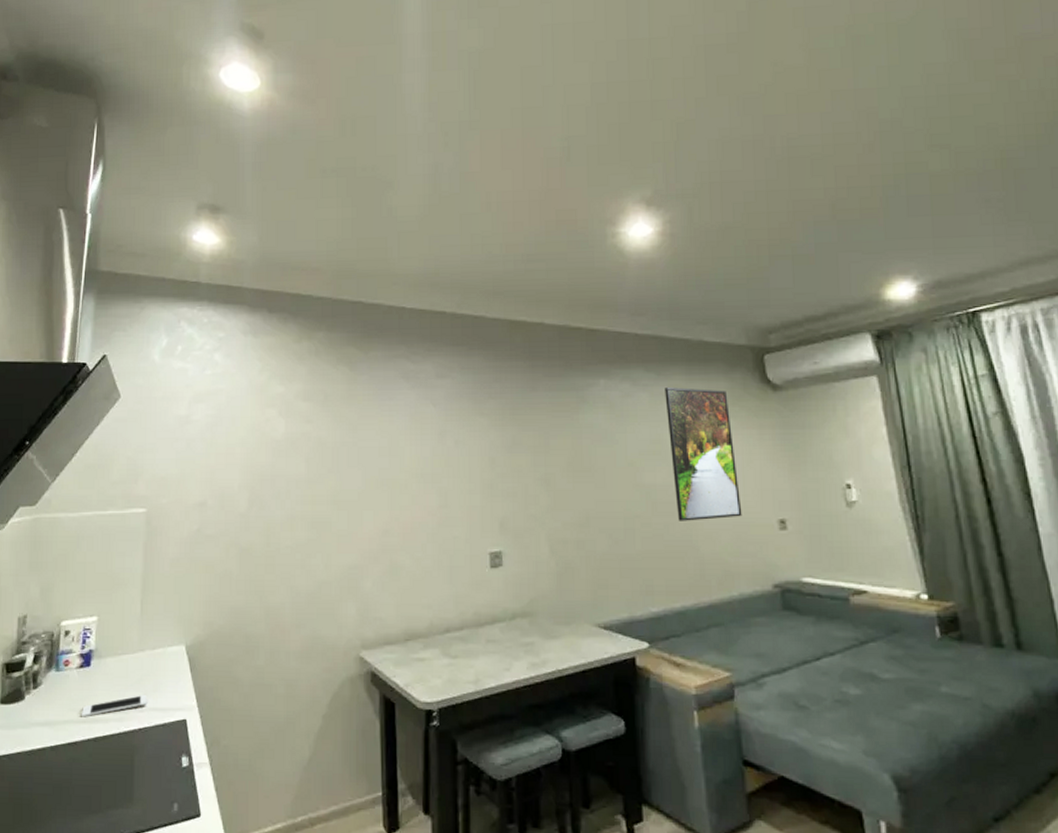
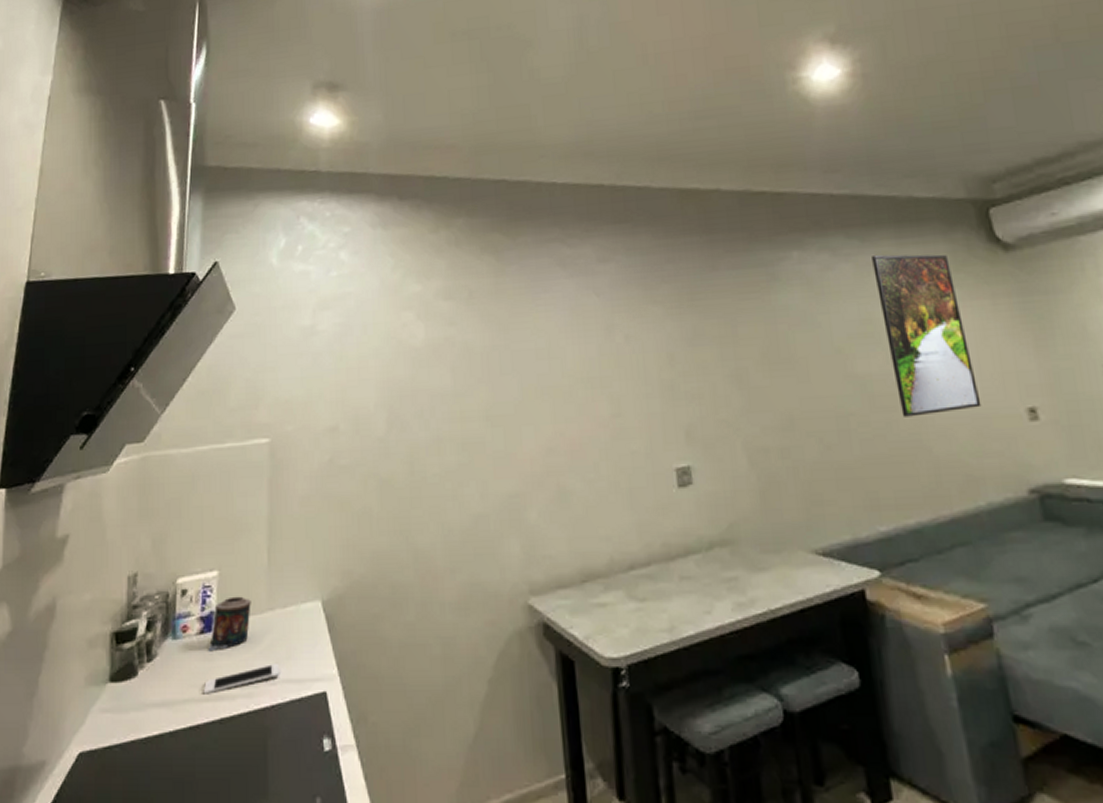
candle: none [86,638,125,683] -> present [208,596,251,652]

